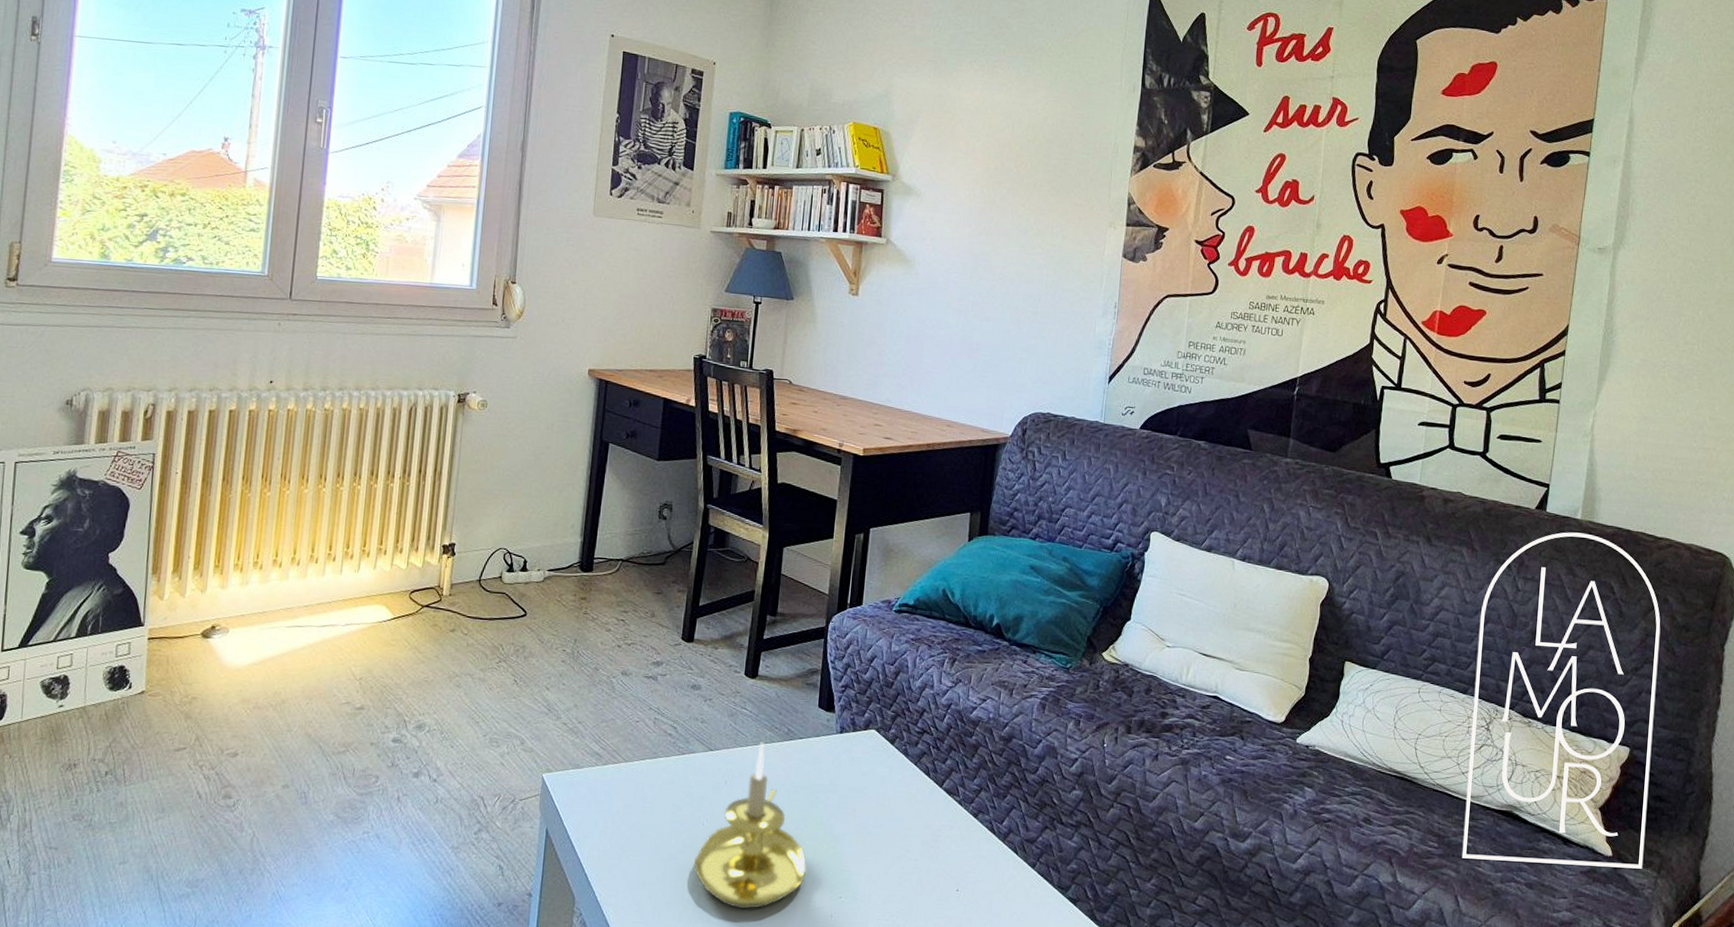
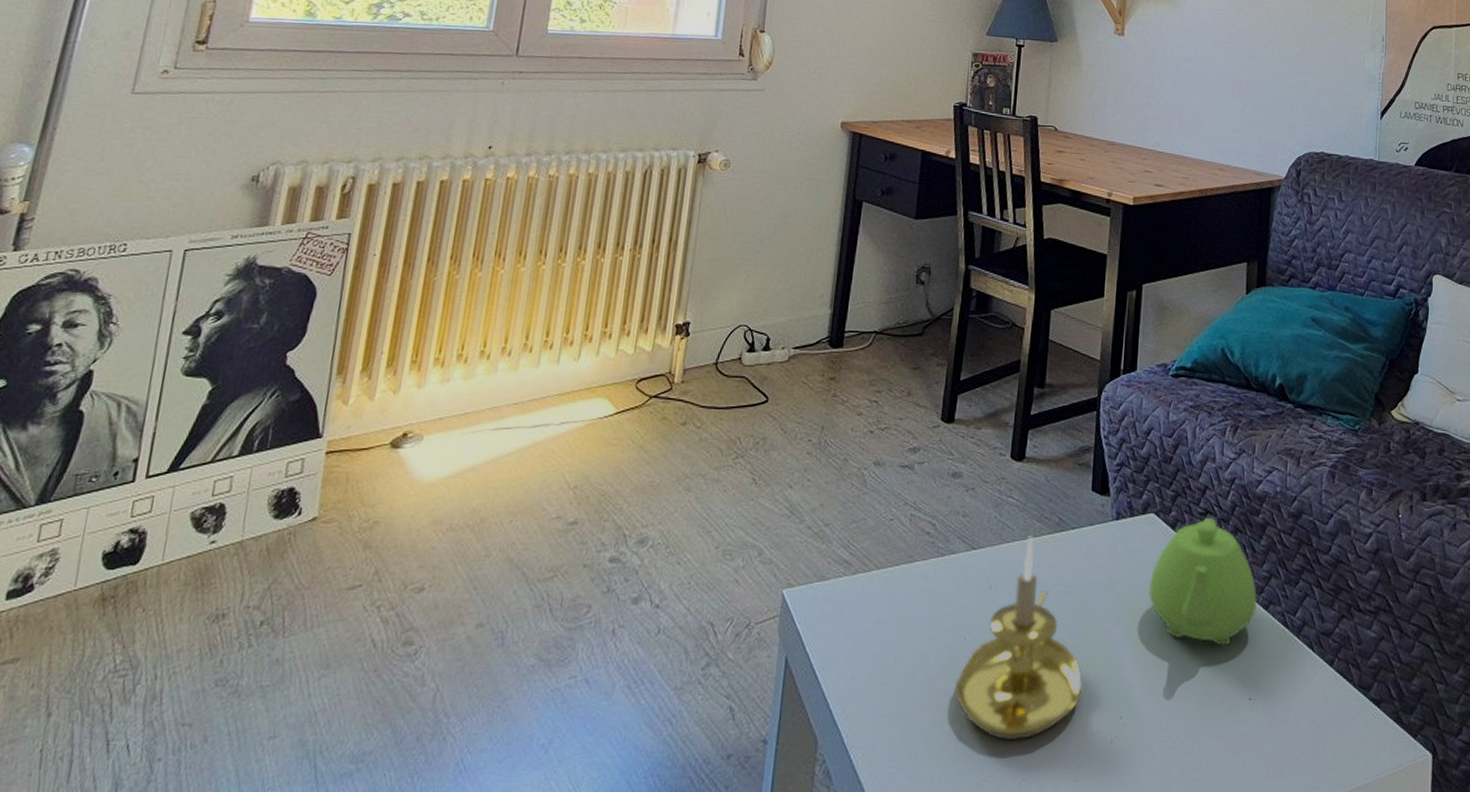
teapot: none [868,737,968,845] -> present [1149,518,1258,646]

